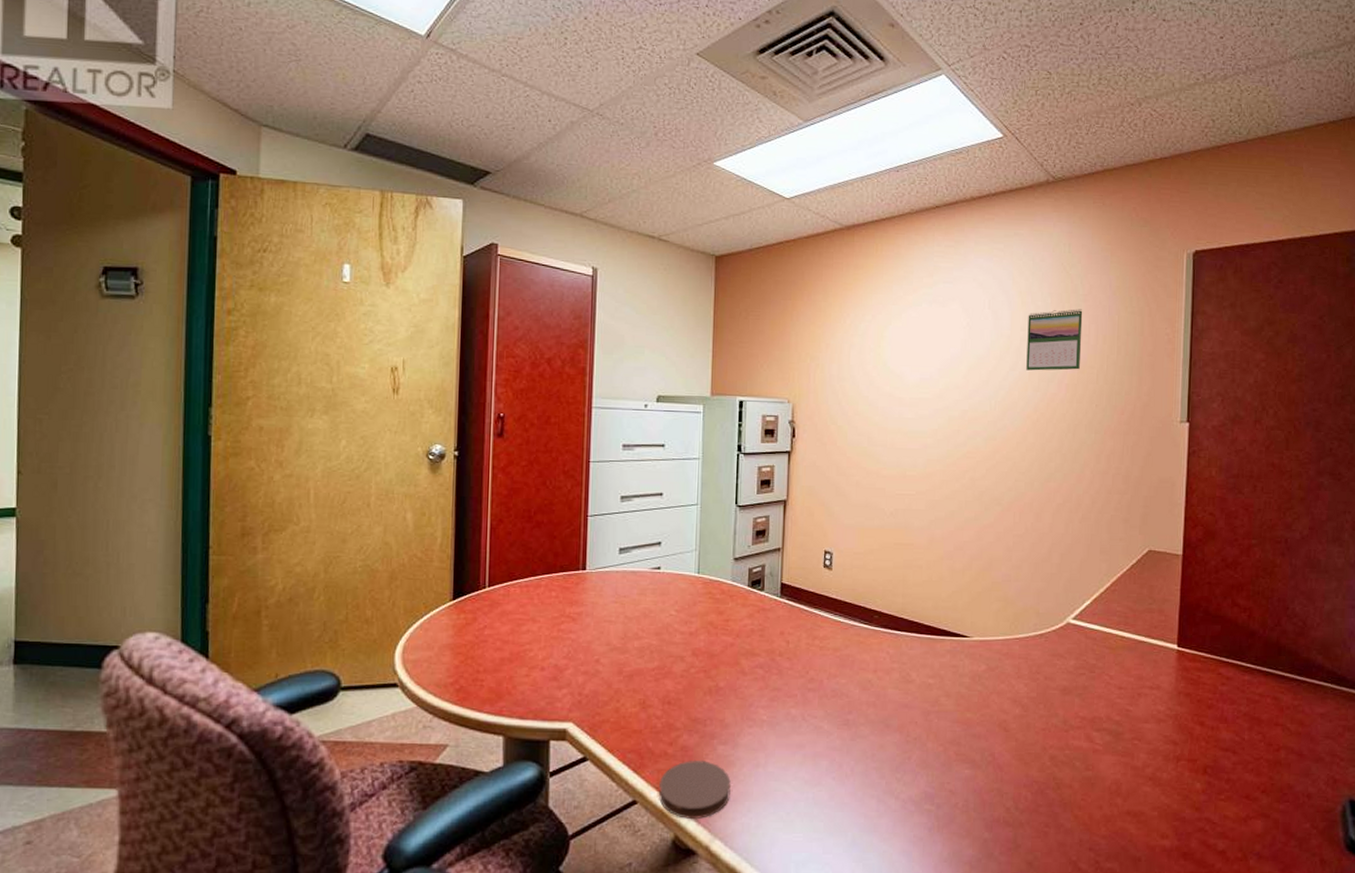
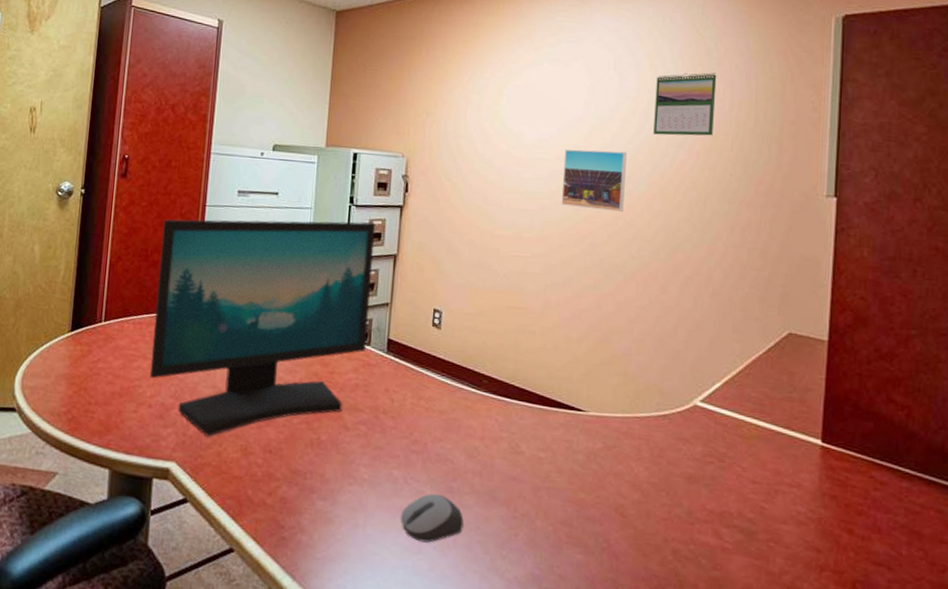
computer monitor: none [540,469,765,694] -> present [149,219,376,437]
coaster: present [659,759,731,819] -> none [255,512,328,575]
computer mouse: none [799,727,860,774] -> present [400,493,464,543]
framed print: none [942,388,1002,446] -> present [561,149,627,212]

